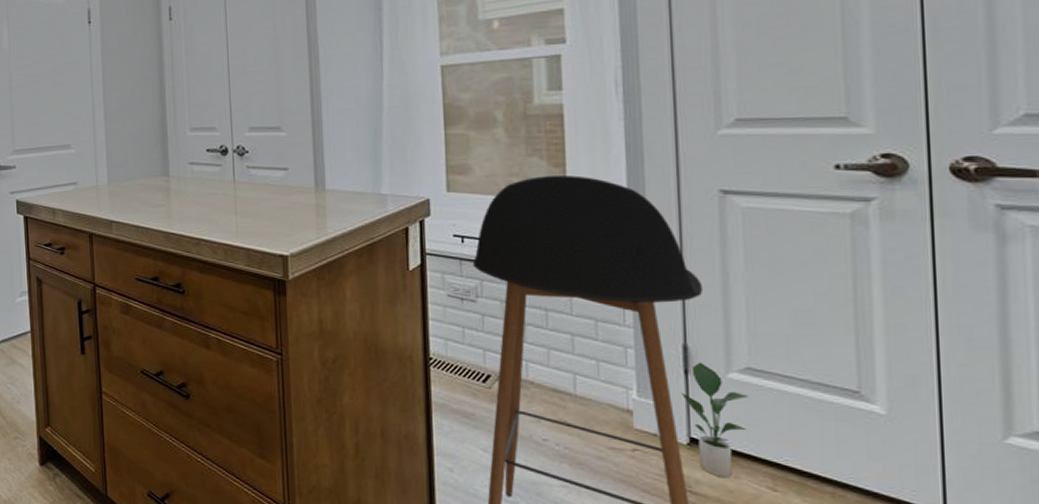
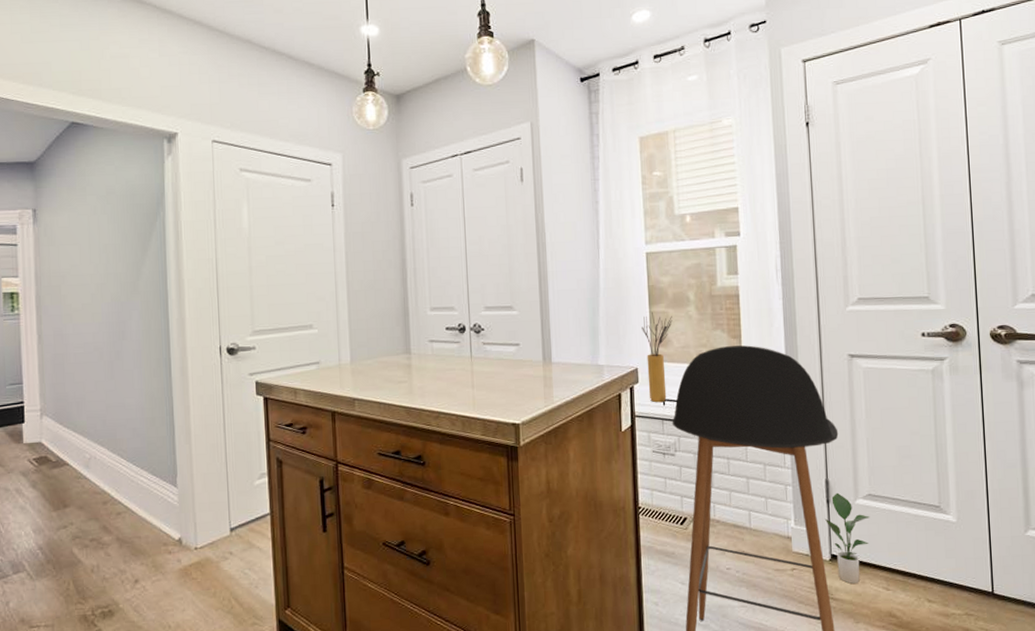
vase: none [435,134,474,240] -> present [642,311,672,403]

